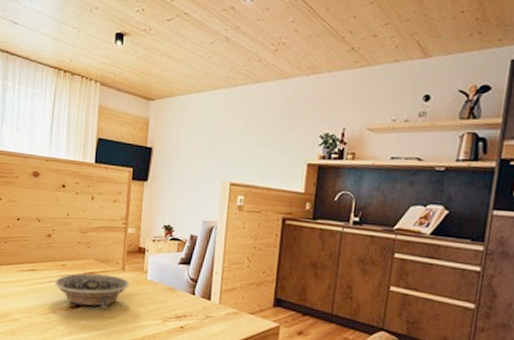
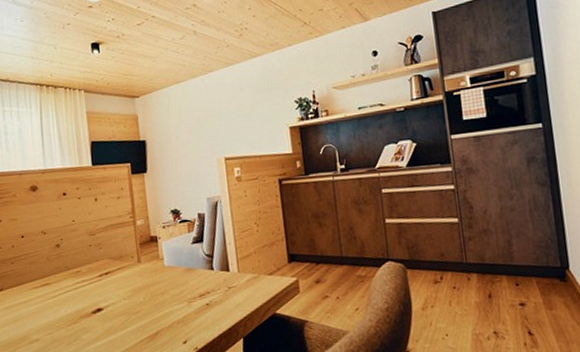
bowl: present [54,273,130,309] -> none [71,269,148,309]

